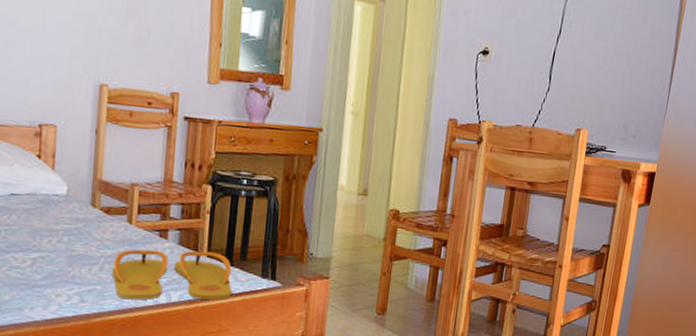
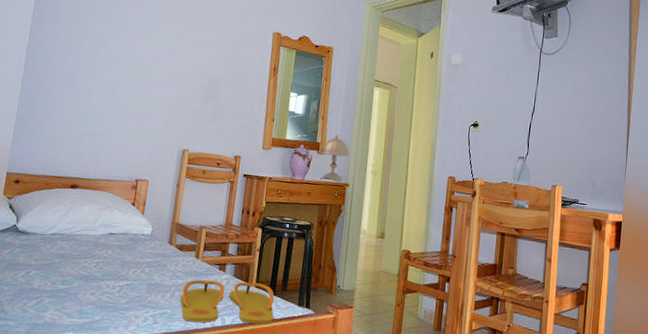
table lamp: none [244,63,323,125] -> present [289,134,350,181]
bottle: none [526,92,551,159] -> present [511,156,531,209]

